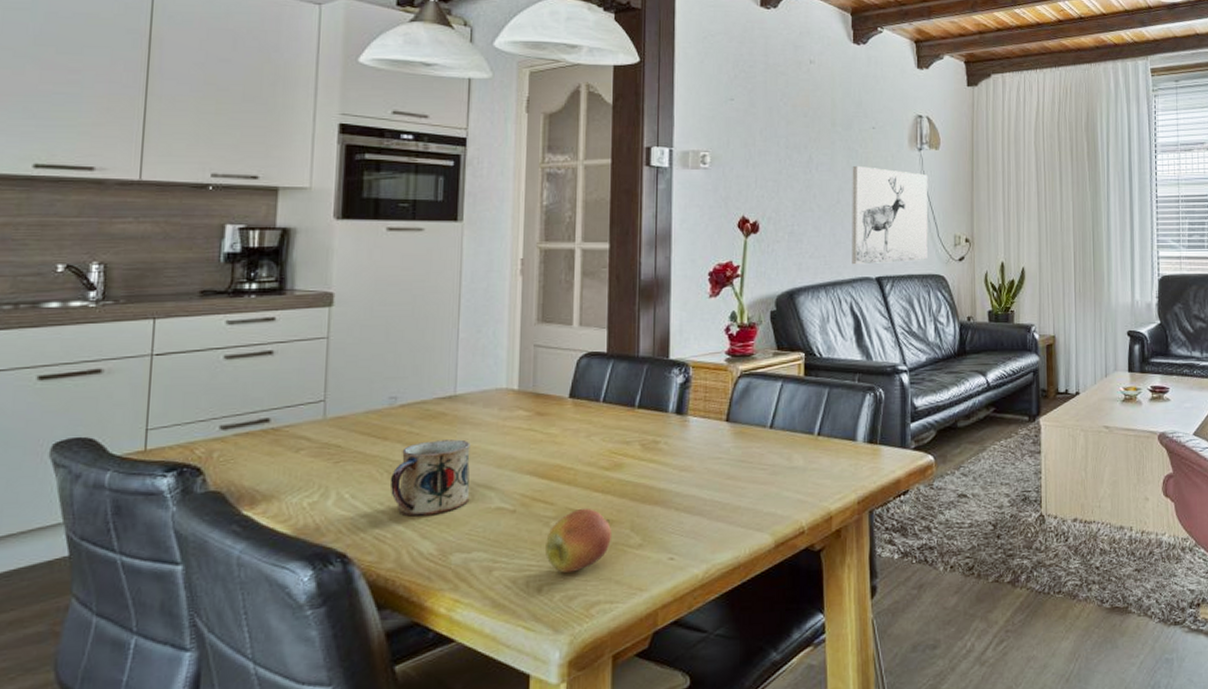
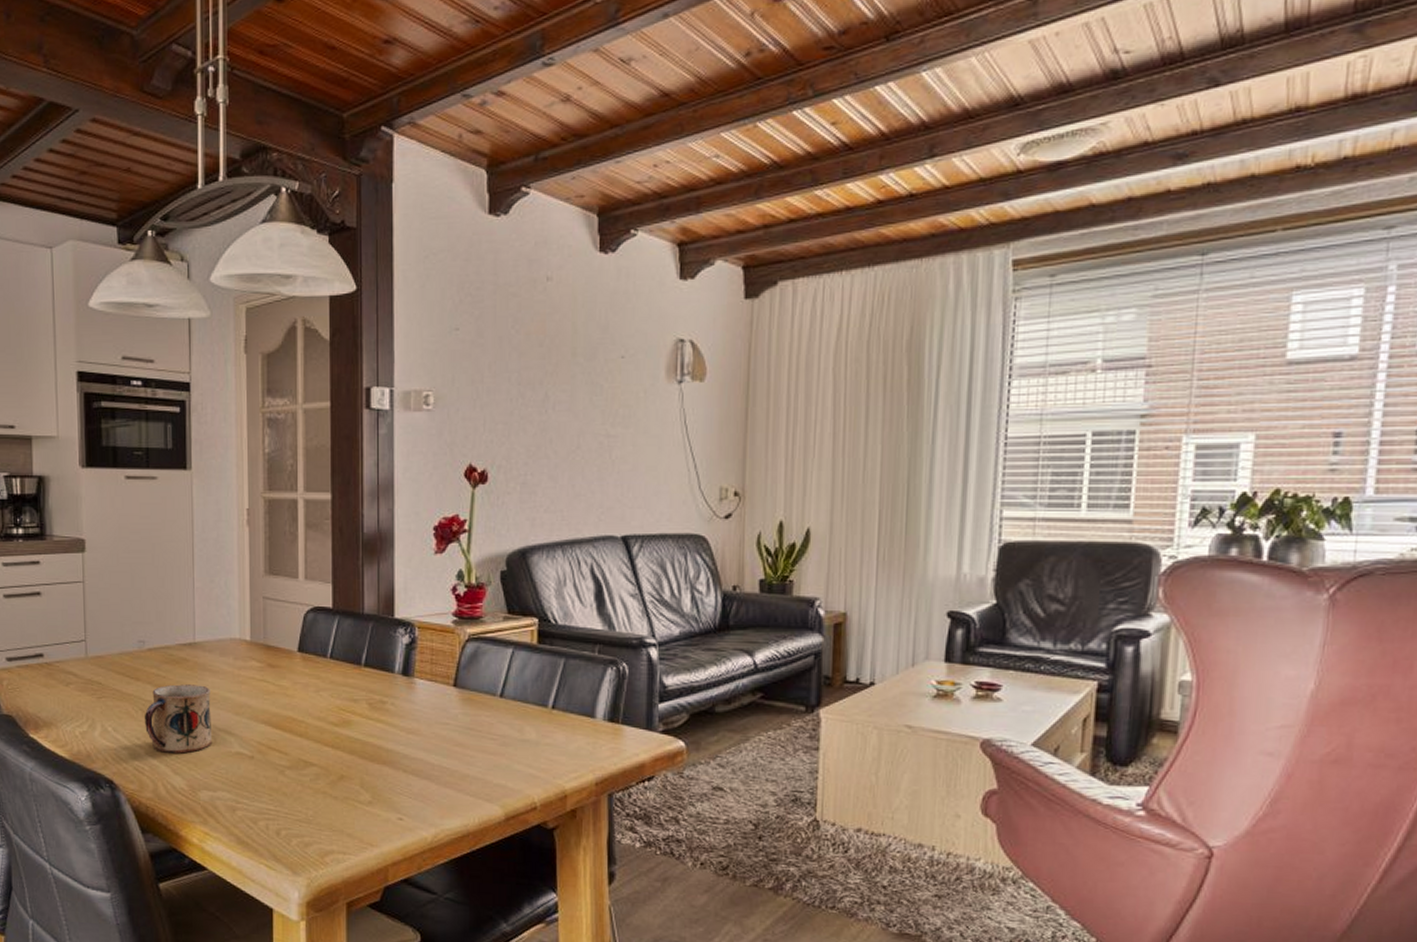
apple: present [545,508,613,573] -> none [282,760,343,820]
wall art: present [852,165,928,265] -> none [593,403,689,521]

